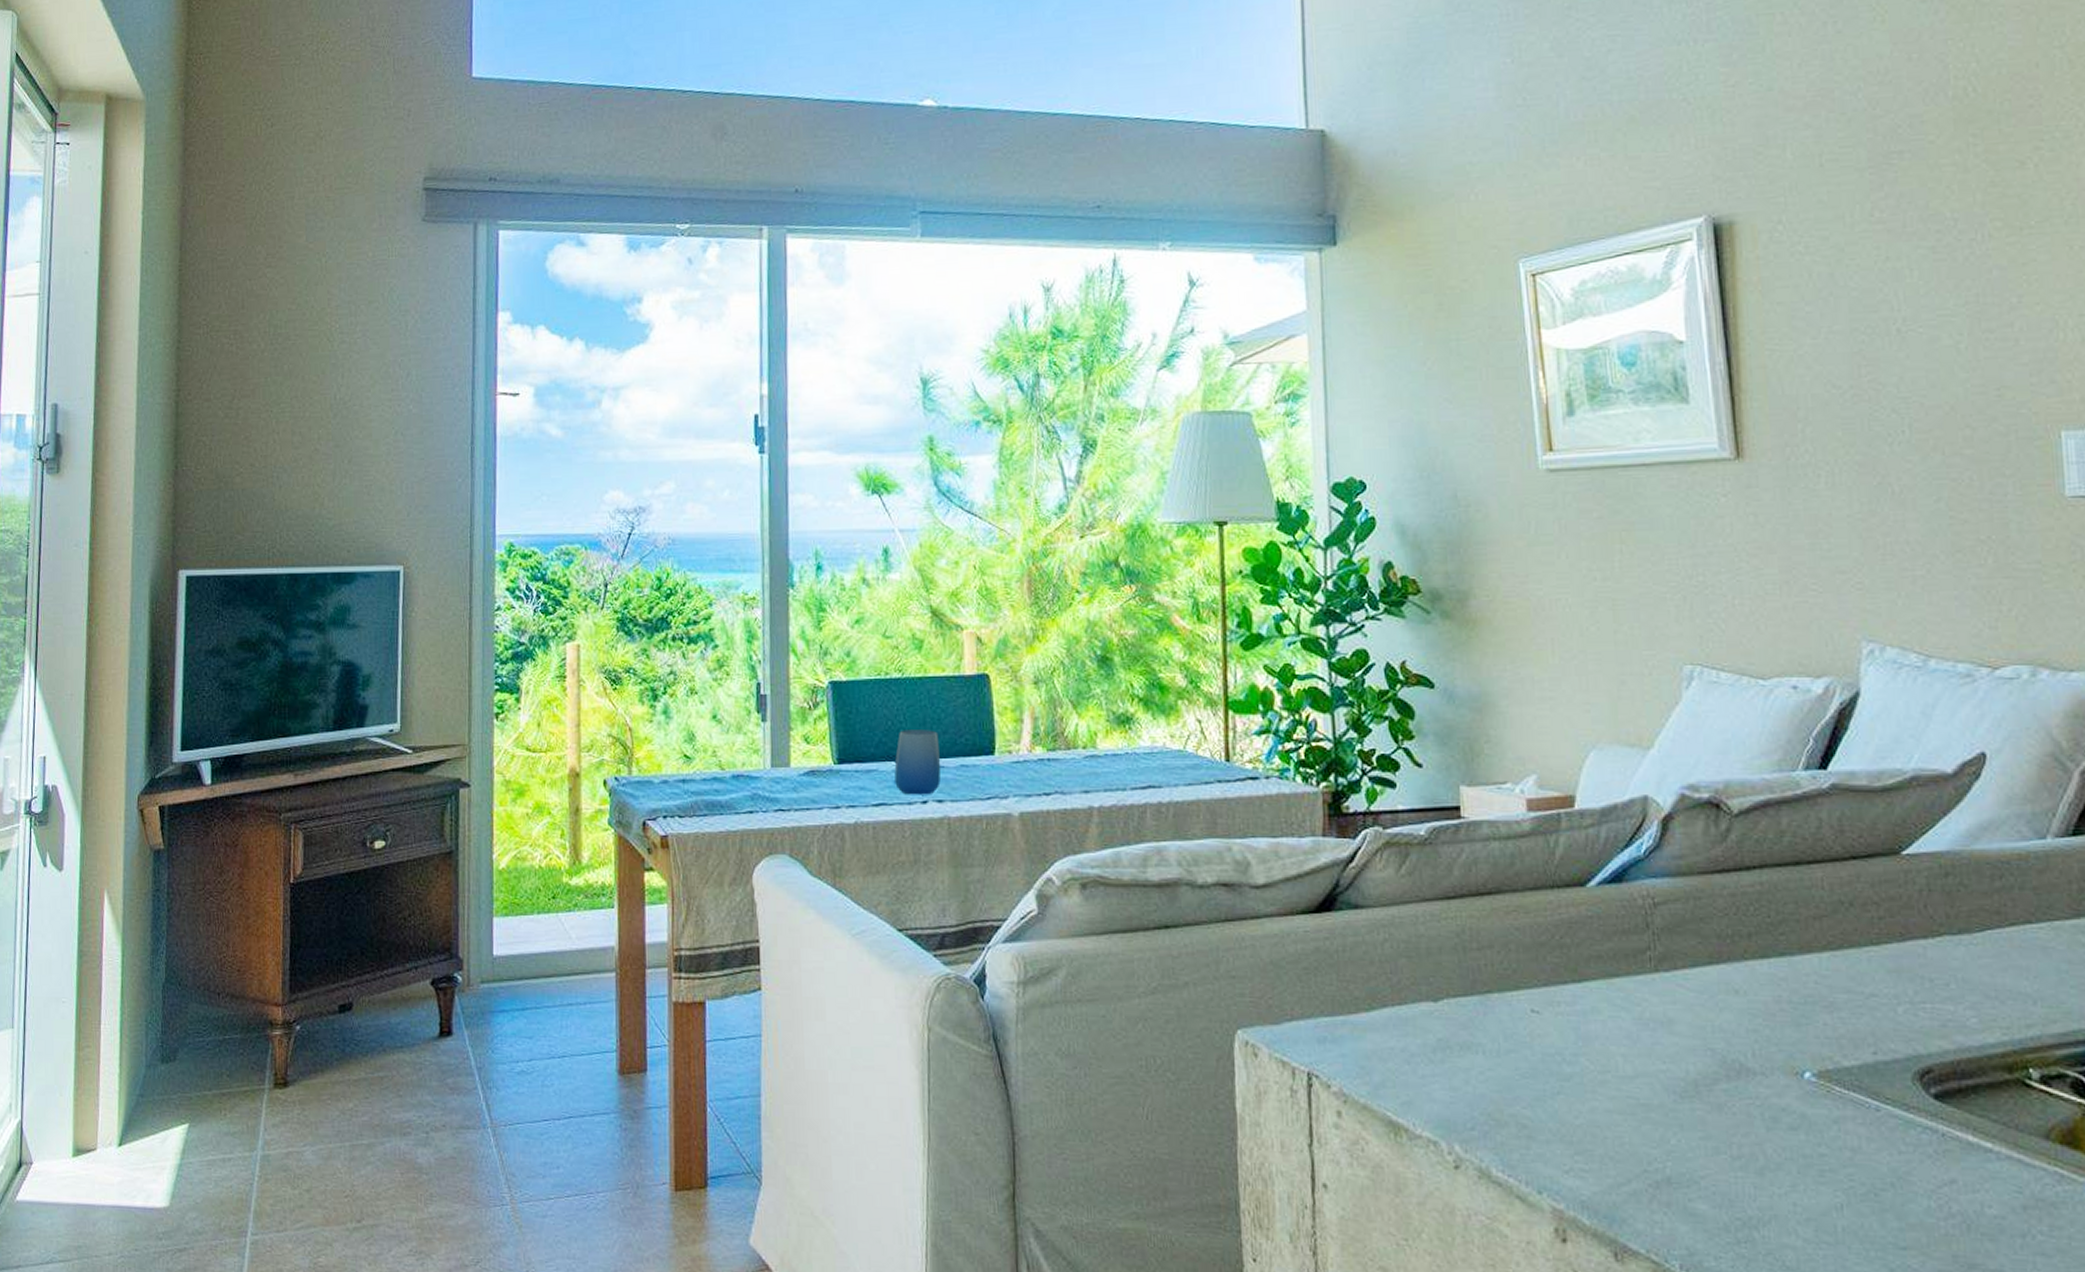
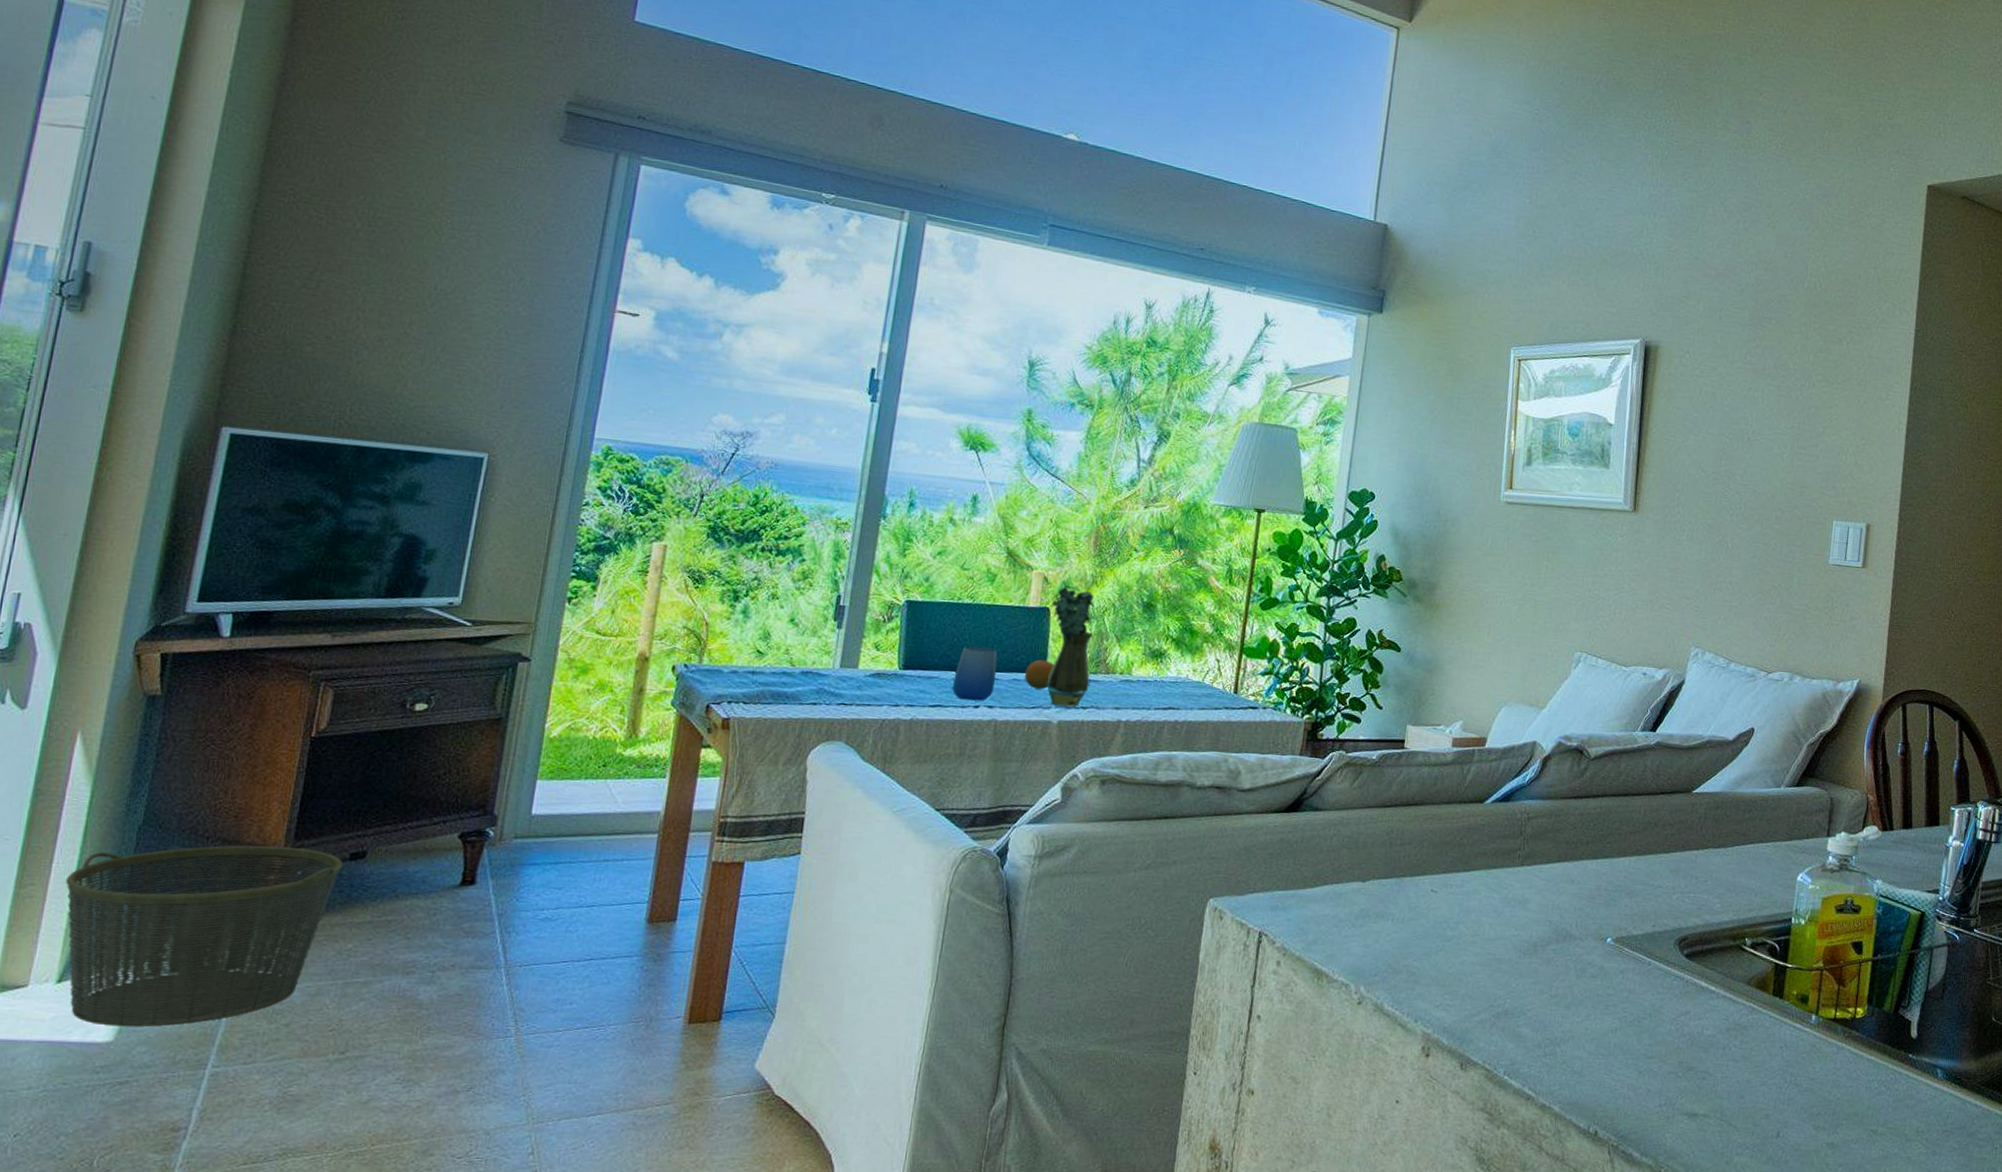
basket: none [113,999,334,1191] -> present [66,845,344,1027]
fruit: none [972,739,1004,775] -> present [1024,659,1054,690]
vase: none [990,639,1049,794] -> present [1046,581,1095,707]

